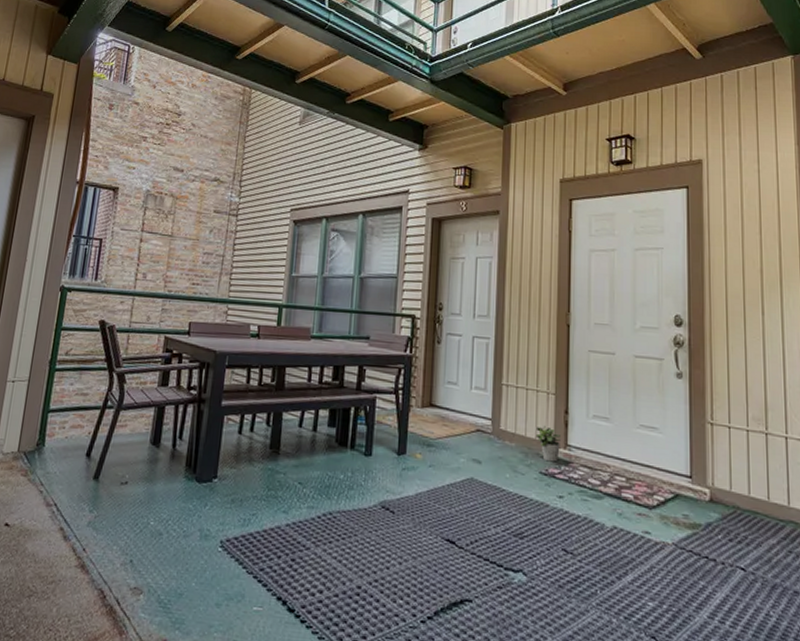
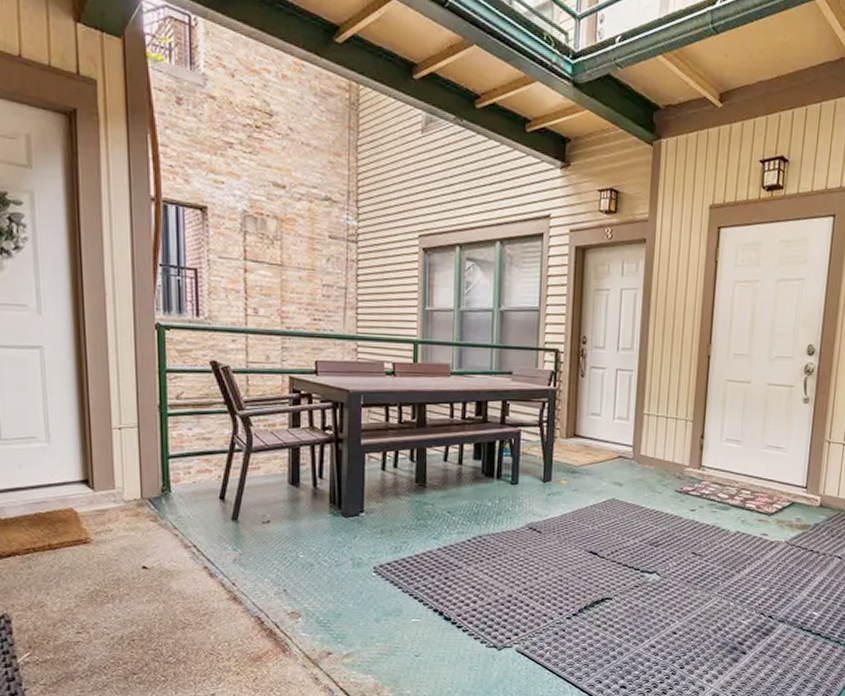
potted plant: present [535,426,560,462] -> none [672,450,696,481]

